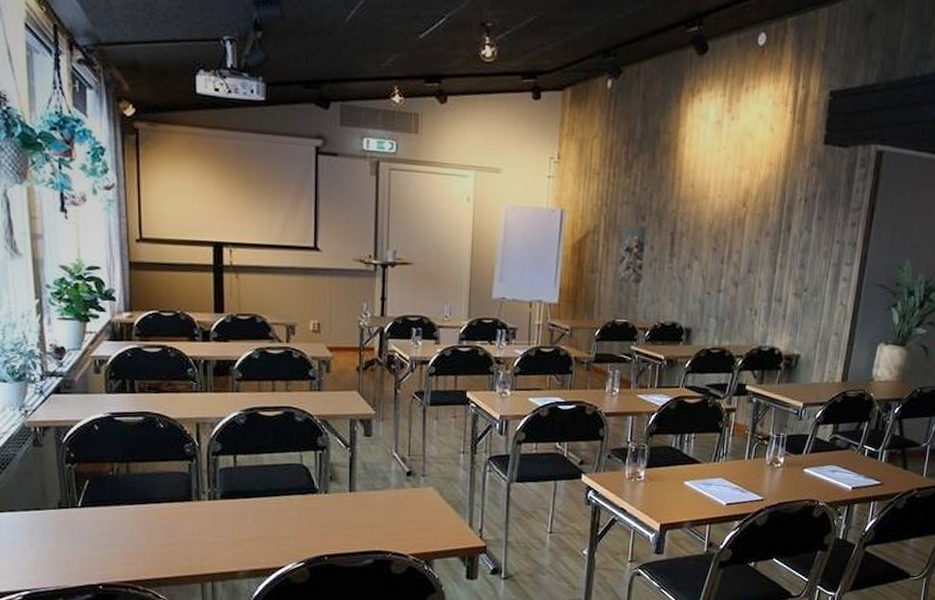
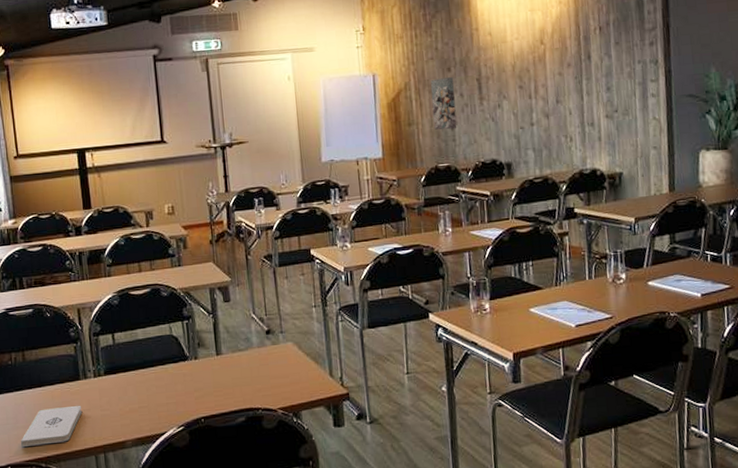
notepad: none [116,528,191,567] -> present [20,405,83,447]

